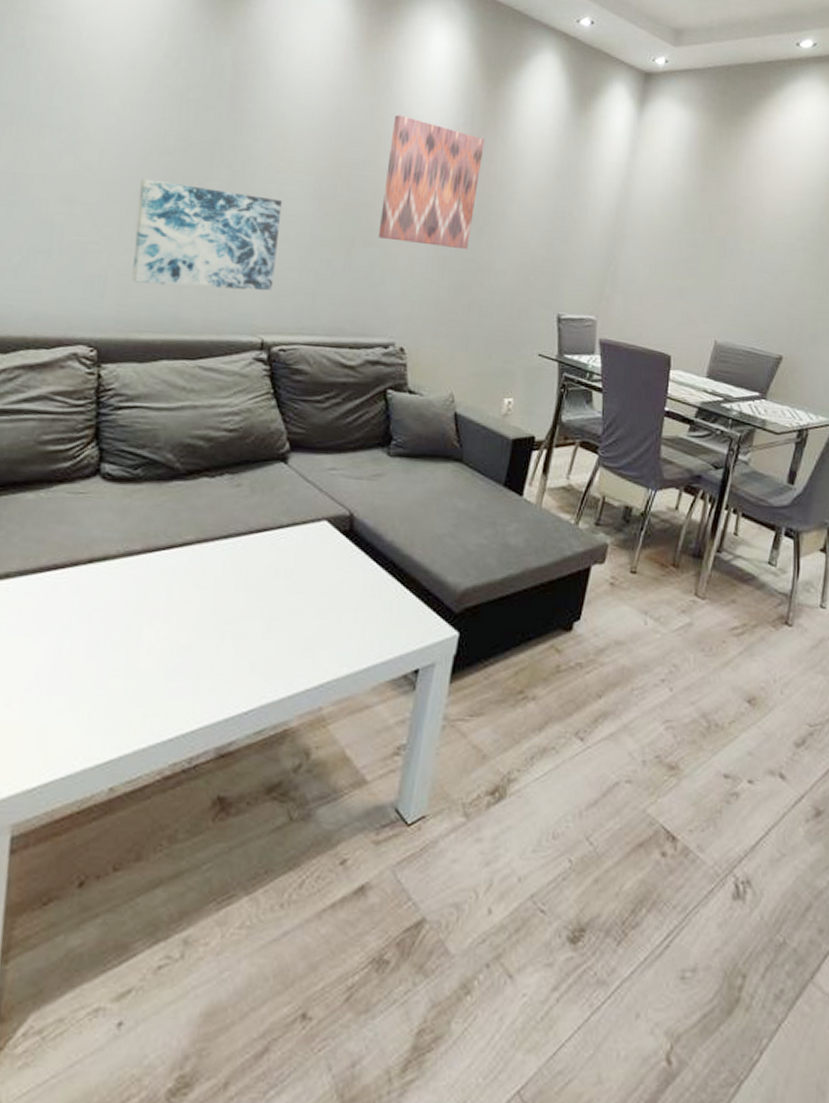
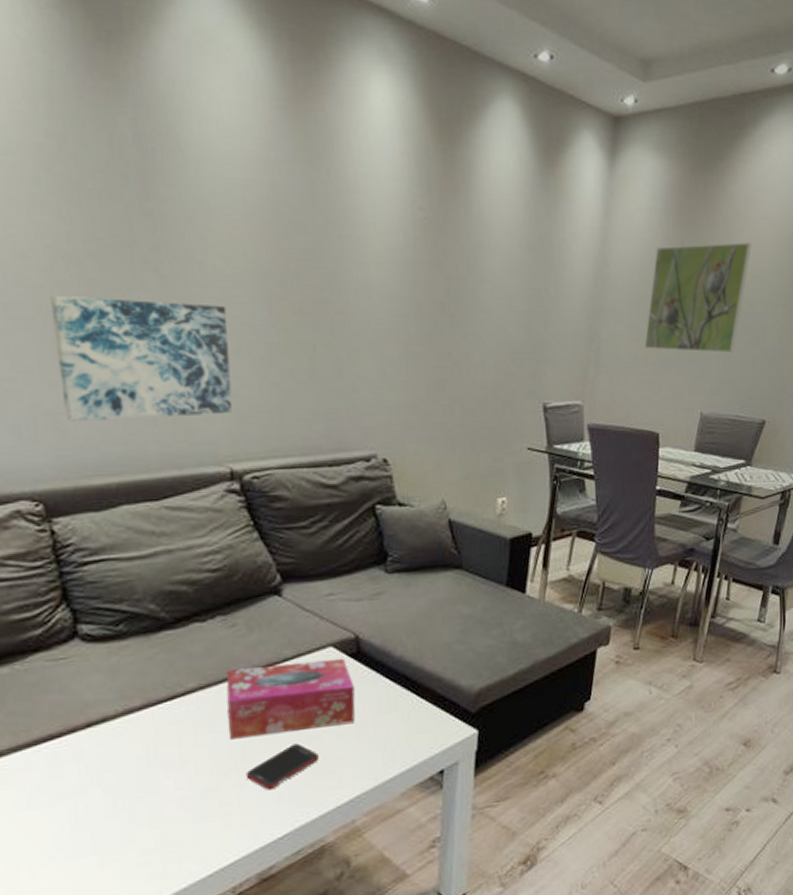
tissue box: none [216,527,342,603] -> present [226,658,355,740]
cell phone: none [223,614,297,659] -> present [245,743,319,791]
wall art: present [378,114,485,250] -> none [340,189,446,343]
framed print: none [661,185,773,287] -> present [644,242,751,353]

